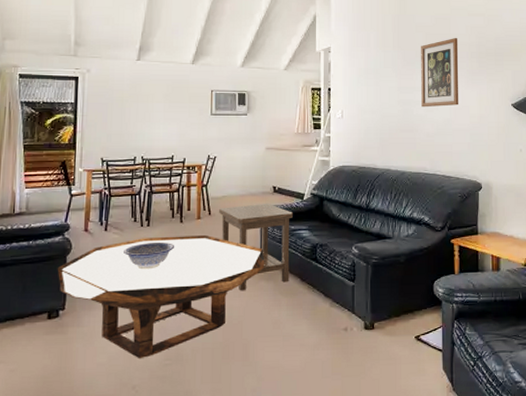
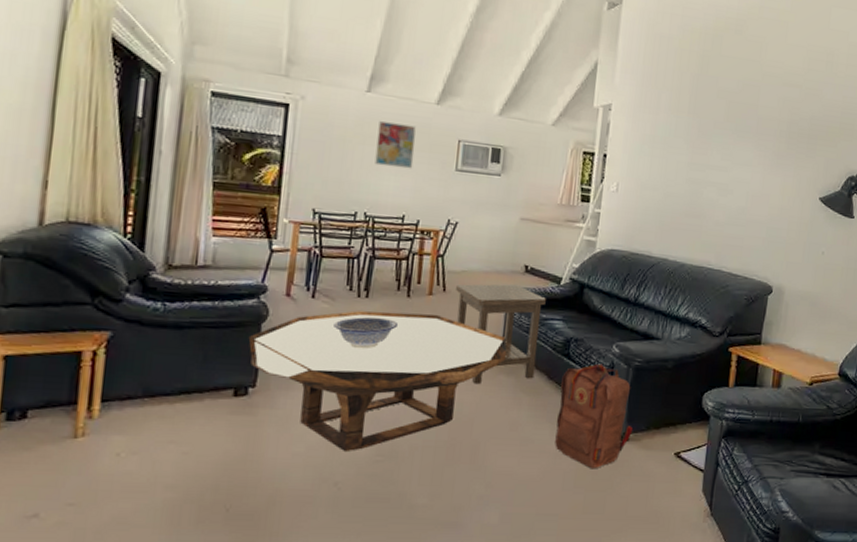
wall art: none [147,81,178,118] -> present [374,120,417,169]
backpack: none [311,264,376,357] -> present [555,363,632,469]
wall art: present [421,37,459,108] -> none [713,109,767,192]

